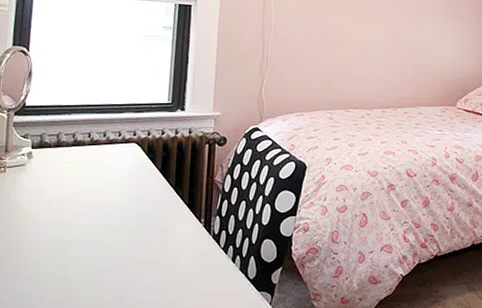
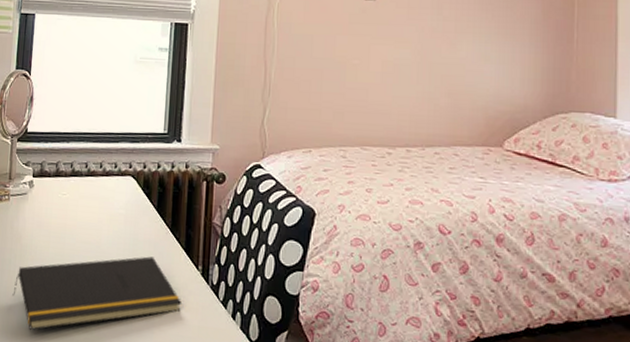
notepad: none [9,214,186,293] -> present [12,256,183,330]

